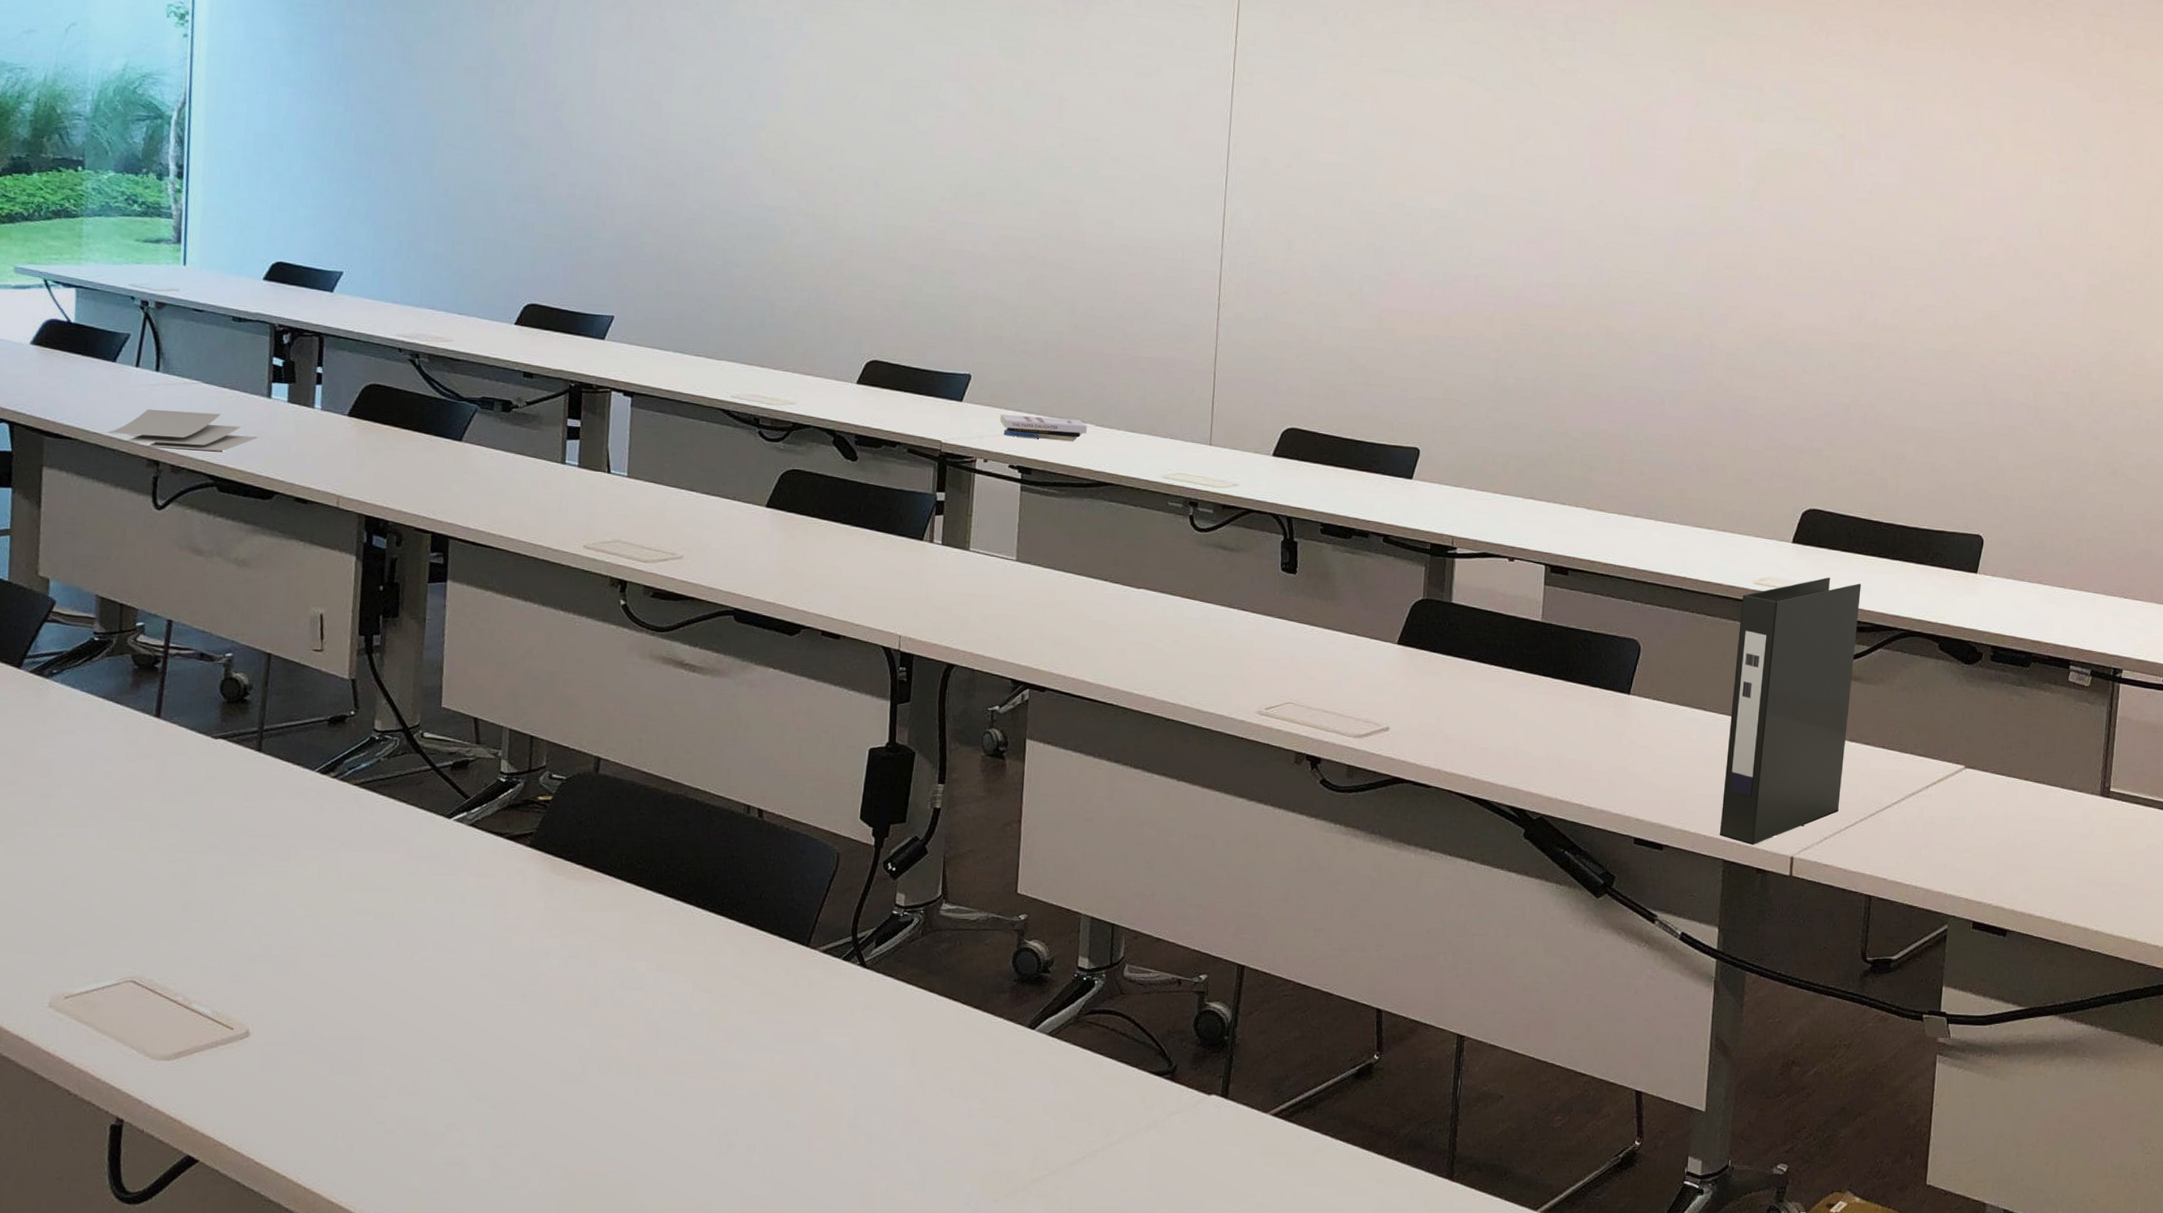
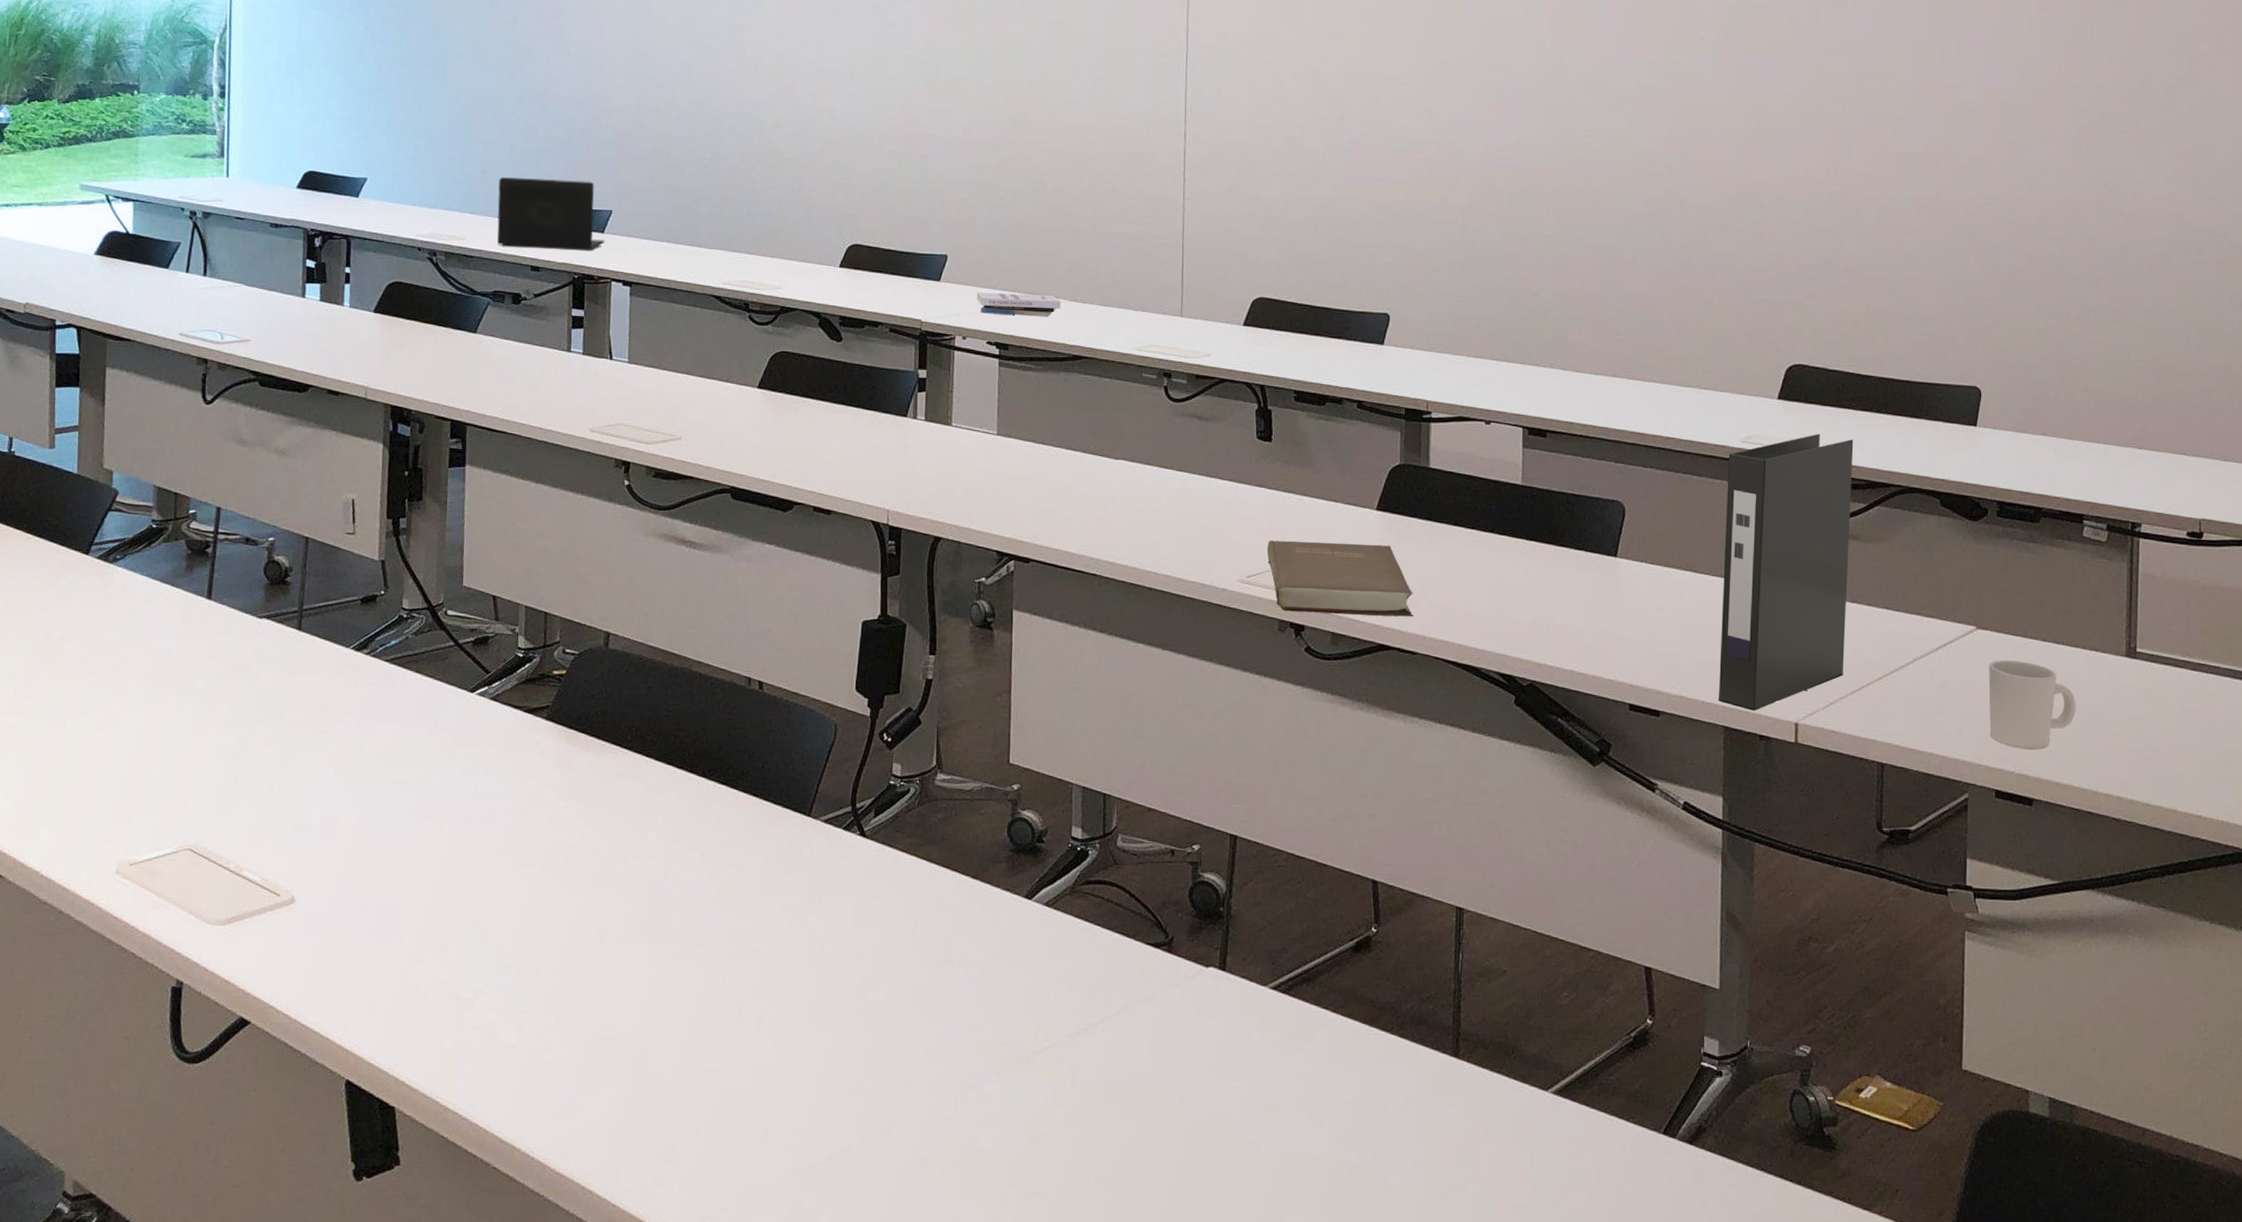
papers: present [107,409,259,451] -> none [162,311,295,348]
laptop: none [487,276,605,357] -> present [497,177,605,250]
book: none [1286,672,1430,751] -> present [1266,540,1413,617]
mug: none [1971,798,2052,884] -> present [1988,660,2076,751]

